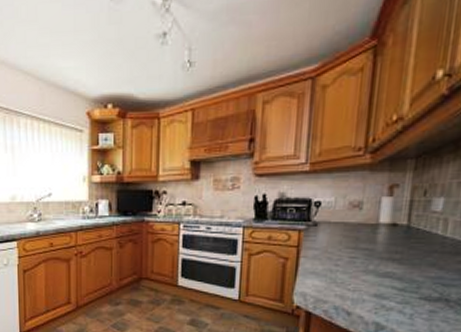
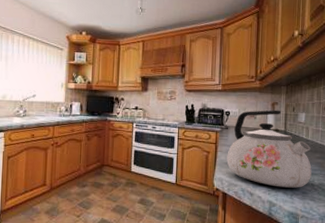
kettle: none [313,195,449,305] -> present [227,109,312,188]

